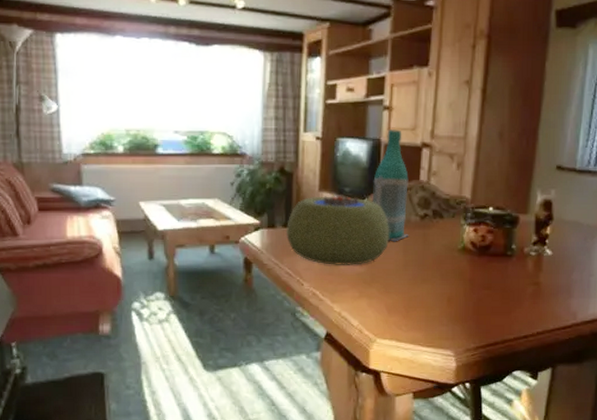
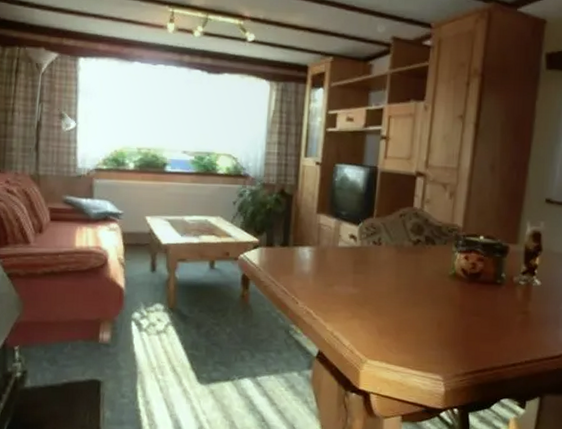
plant pot: present [285,195,389,265] -> none [283,217,383,286]
bottle: present [373,129,409,242] -> none [368,158,403,266]

